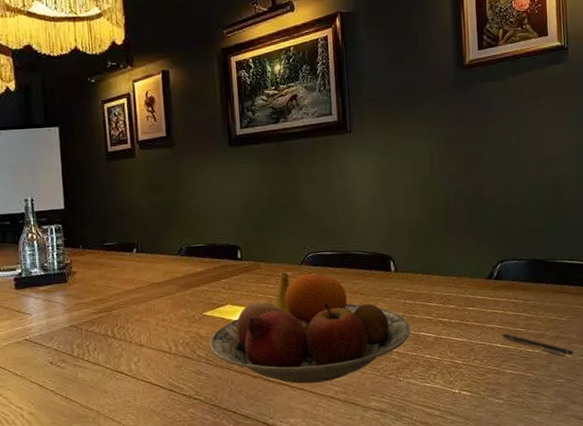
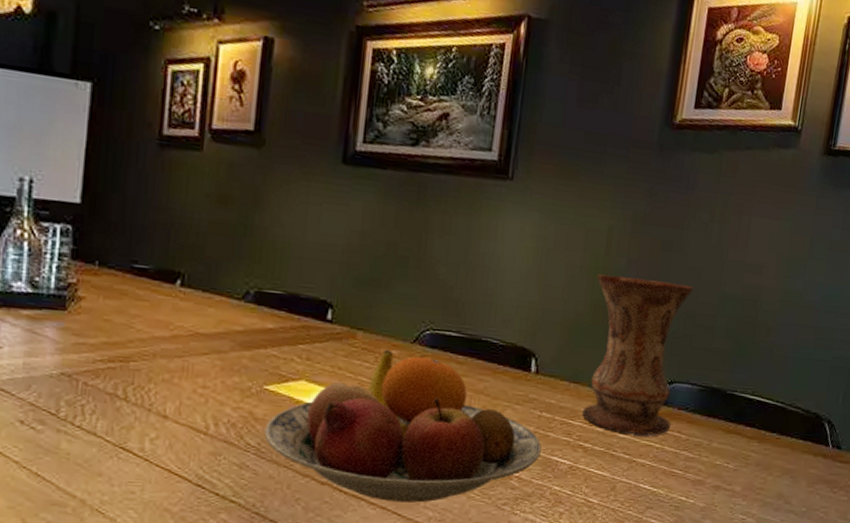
vase: none [428,184,508,306] -> present [582,274,694,435]
pen: present [500,334,574,356] -> none [651,474,734,513]

